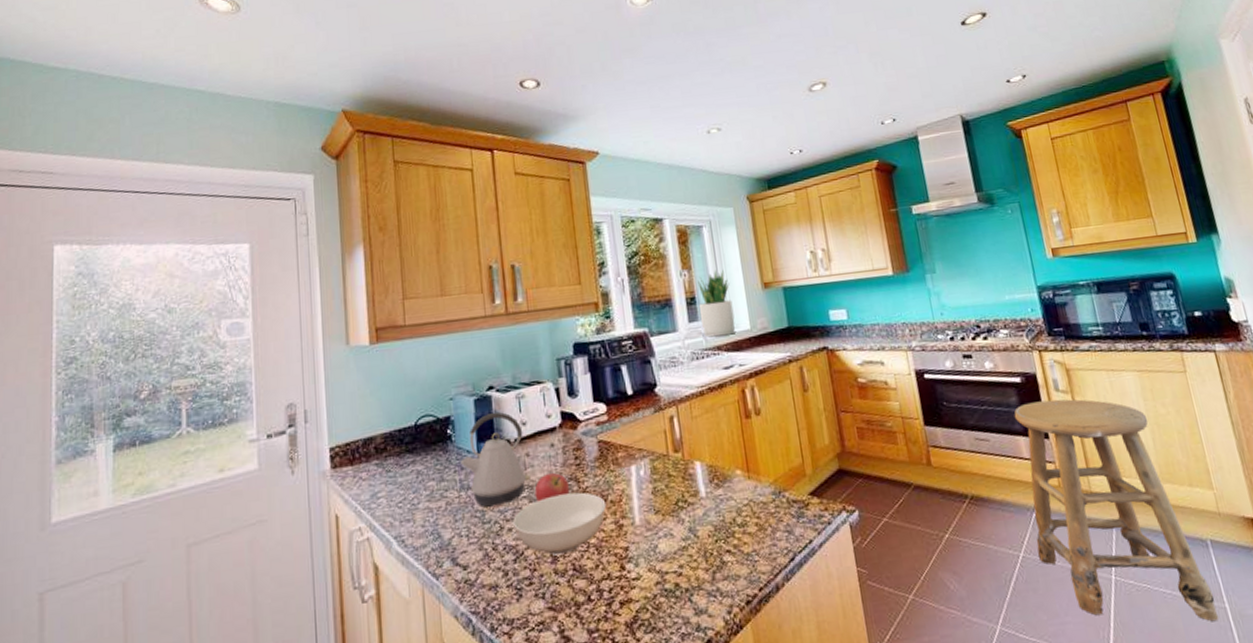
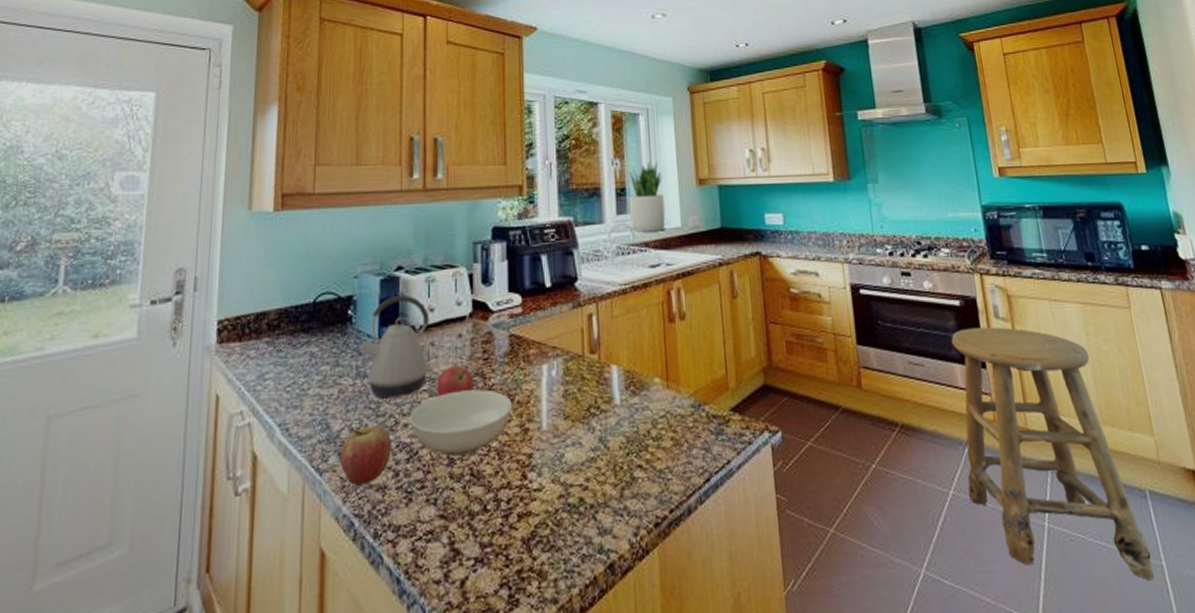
fruit: none [452,531,499,586] -> present [339,425,392,485]

